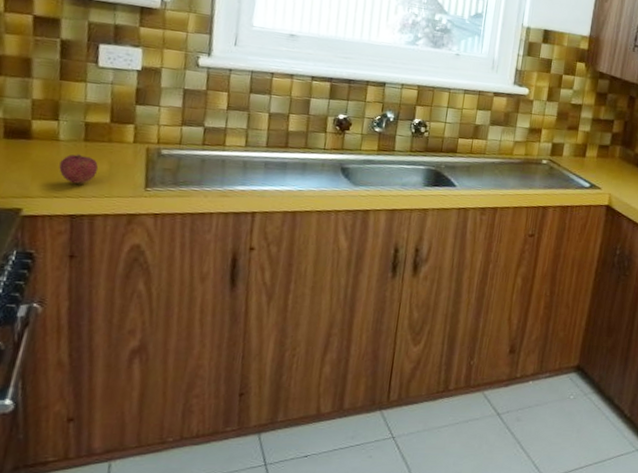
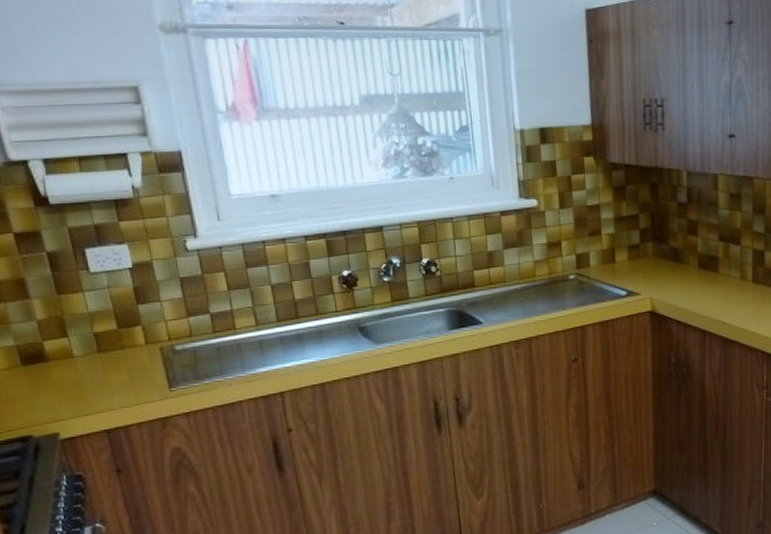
fruit: present [59,154,99,184] -> none [81,367,120,398]

